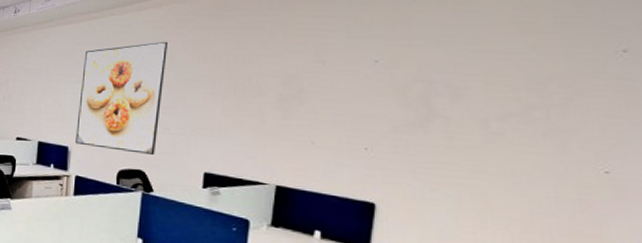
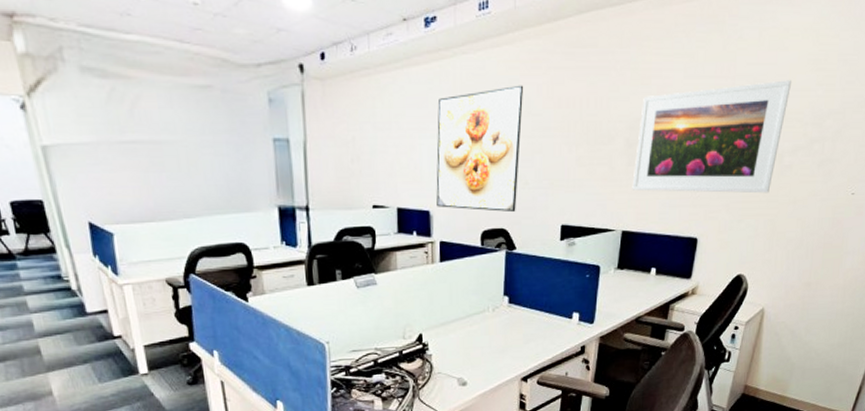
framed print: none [287,42,489,162] -> present [632,80,791,194]

